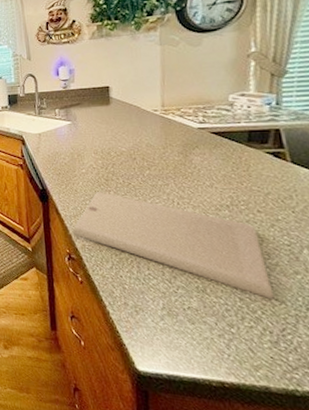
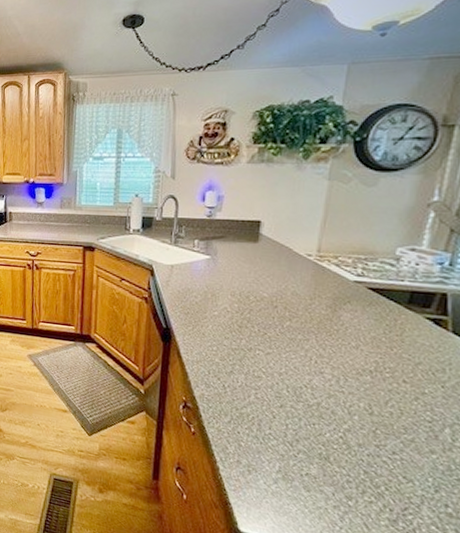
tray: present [72,192,274,299] -> none [192,338,403,476]

